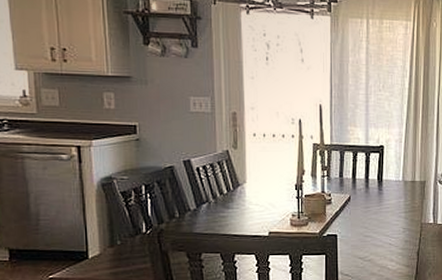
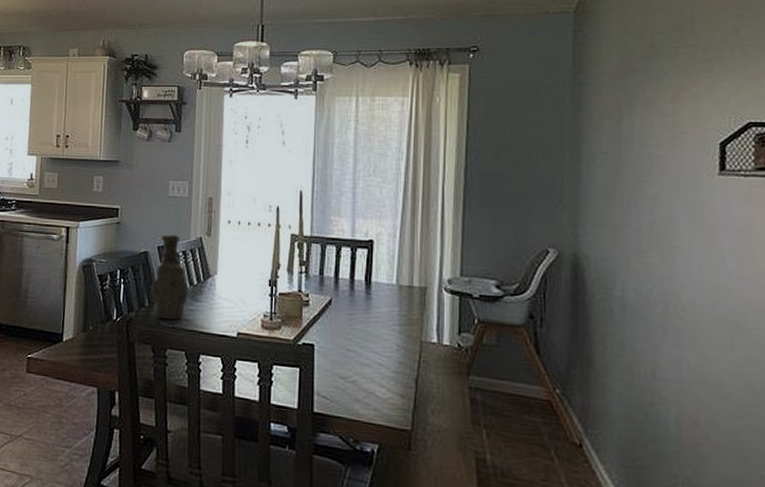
vase: none [180,149,219,227] -> present [150,234,188,320]

